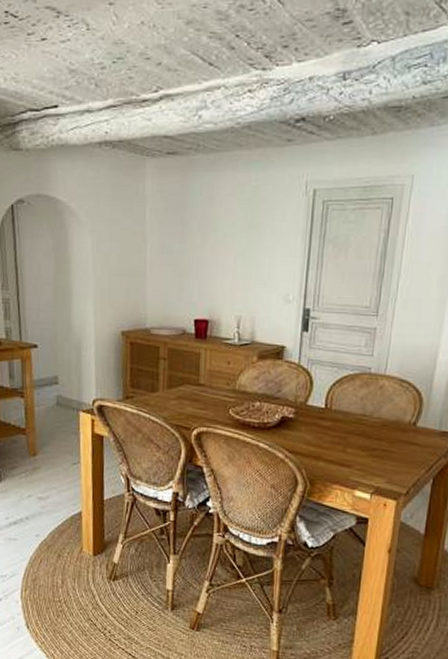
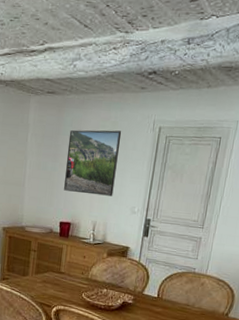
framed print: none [197,197,266,283] -> present [64,129,122,196]

